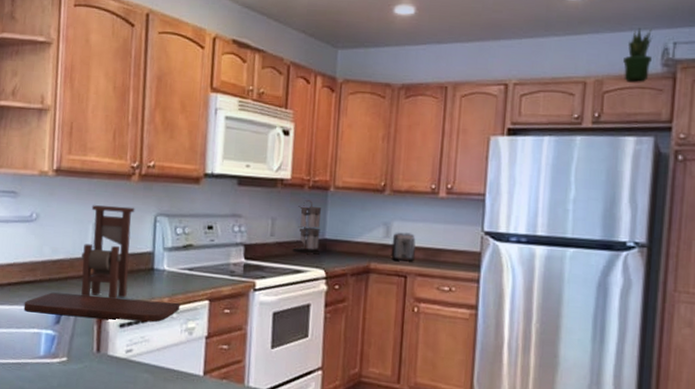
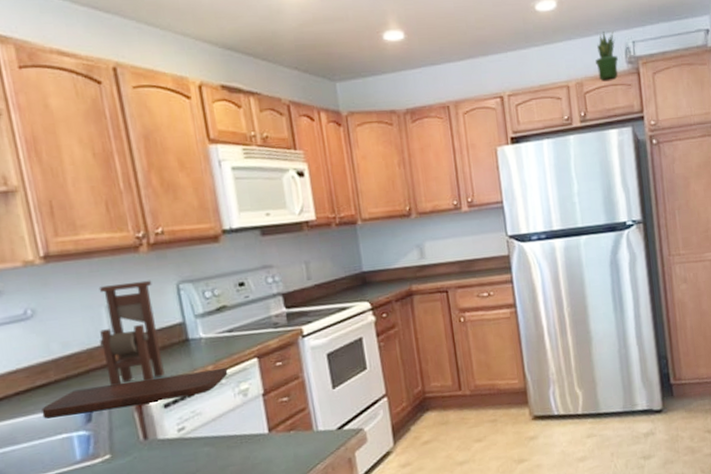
spice rack: present [292,199,321,254] -> none [329,236,361,291]
toaster: present [391,232,416,262] -> none [427,250,453,280]

